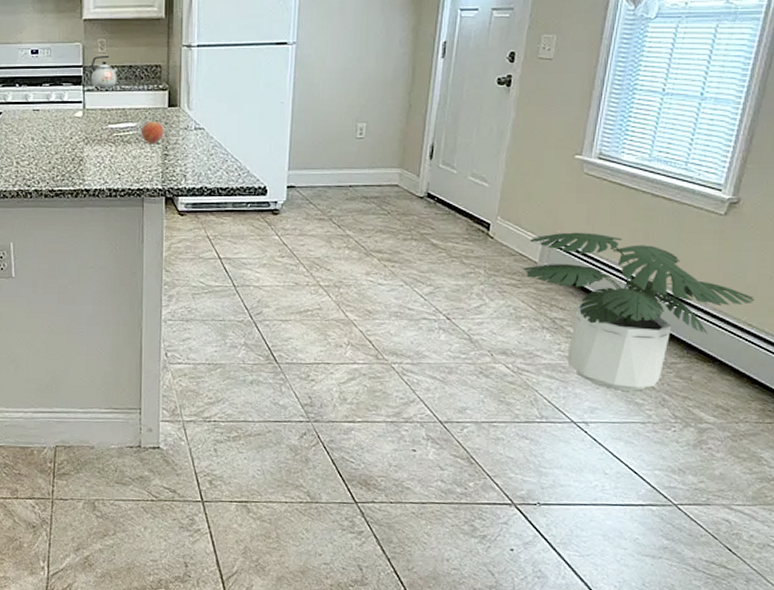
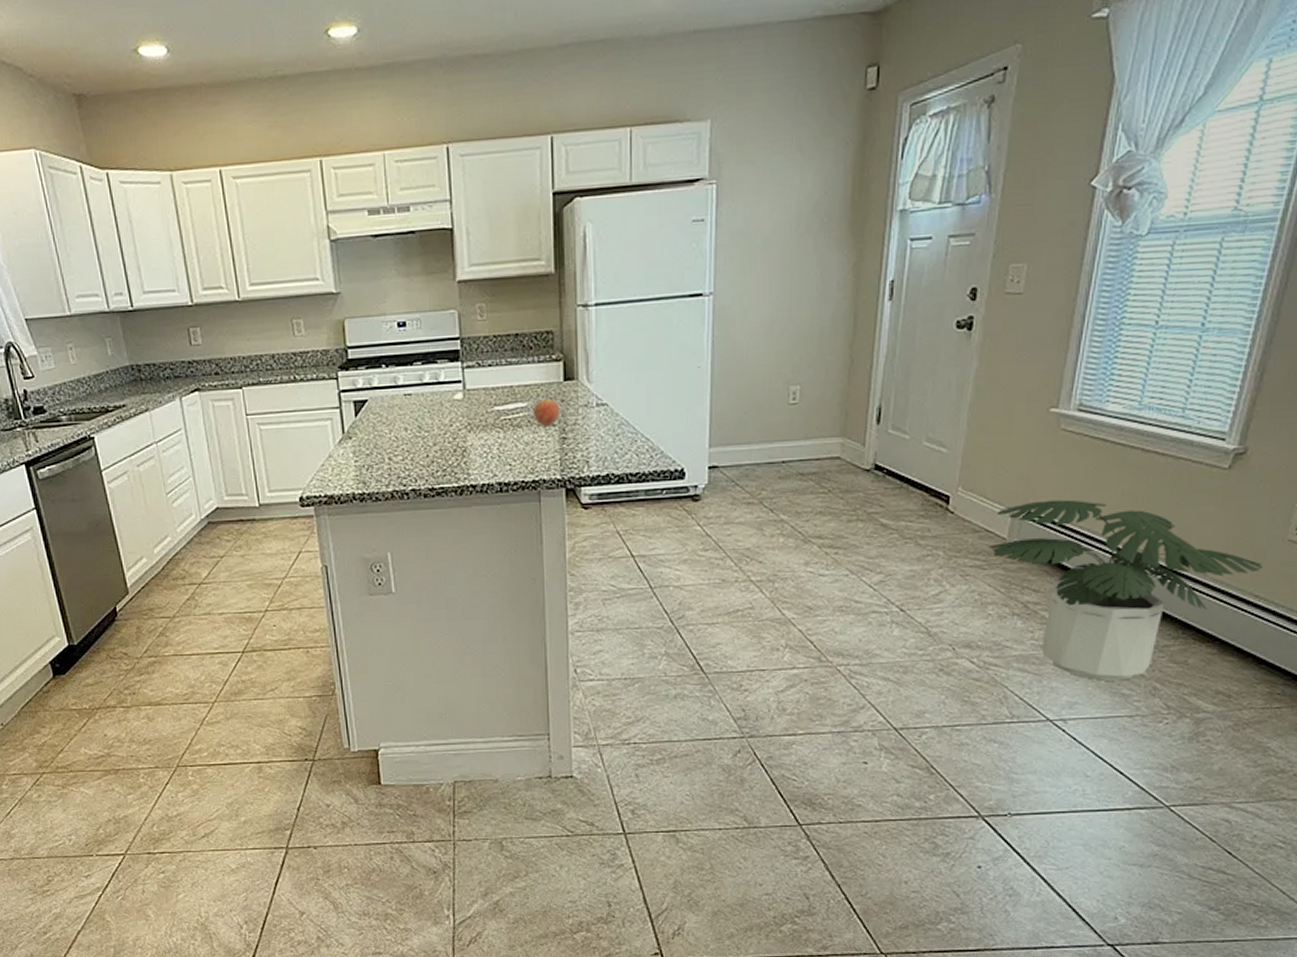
kettle: present [90,55,119,87] -> none [469,323,503,363]

